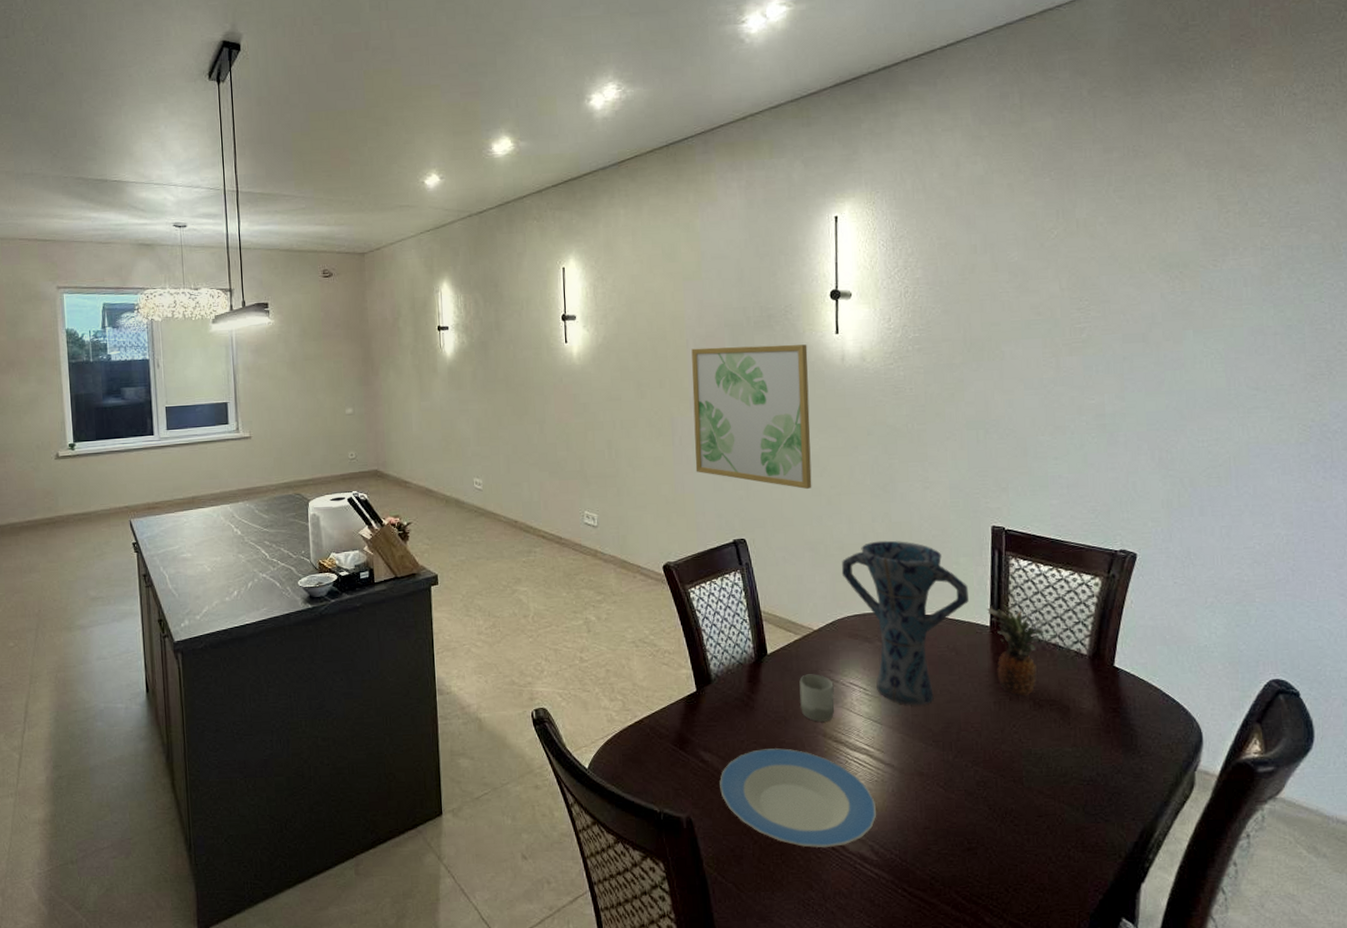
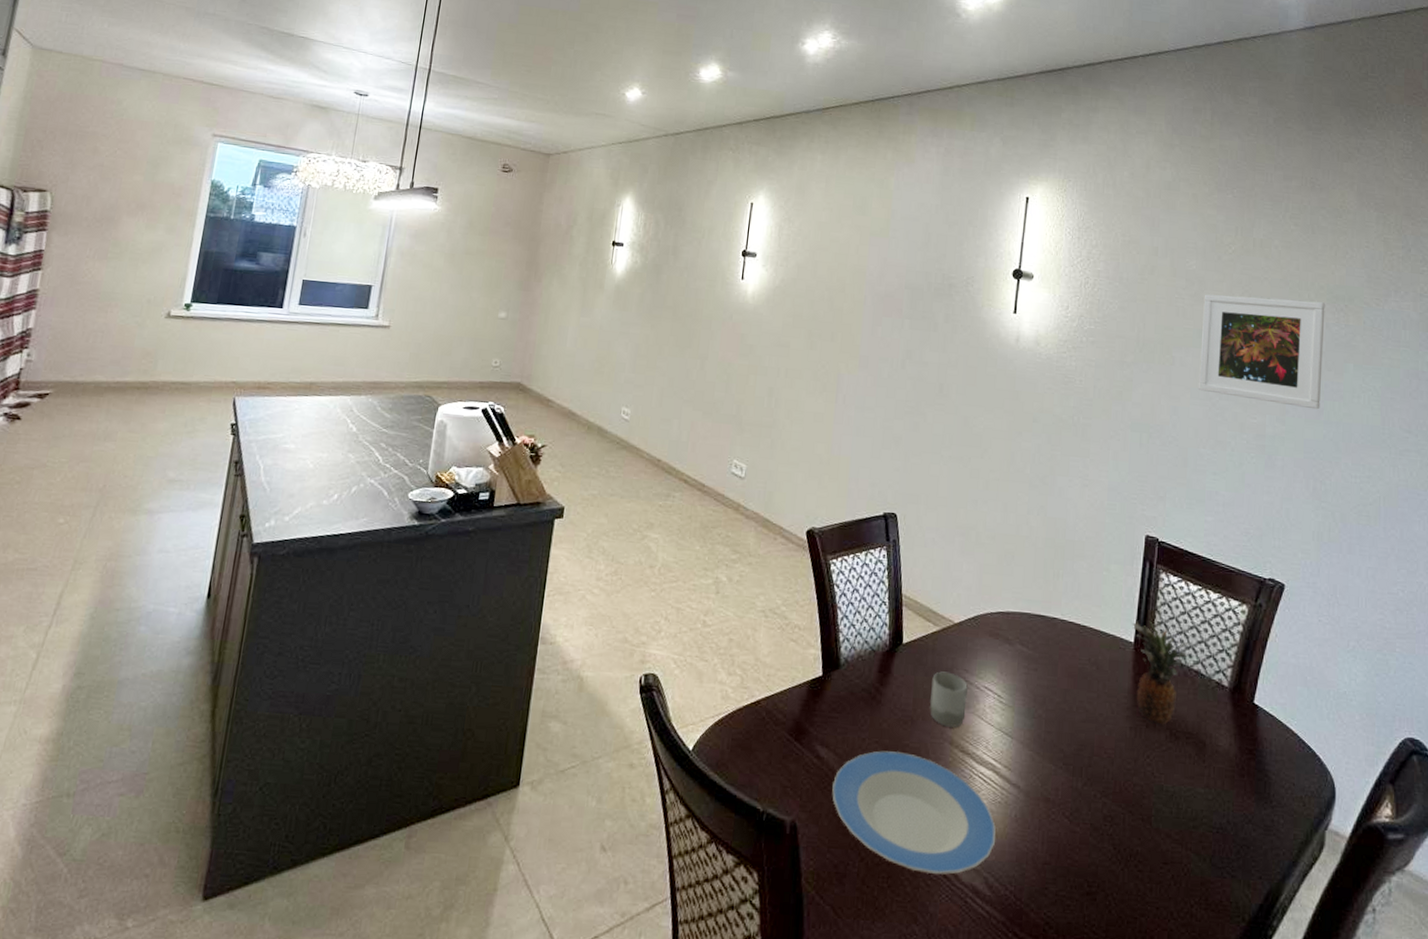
wall art: present [691,344,812,490] -> none [855,305,984,470]
vase: present [841,540,969,706] -> none [990,534,1116,722]
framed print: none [1029,273,1161,382] -> present [1199,294,1325,410]

